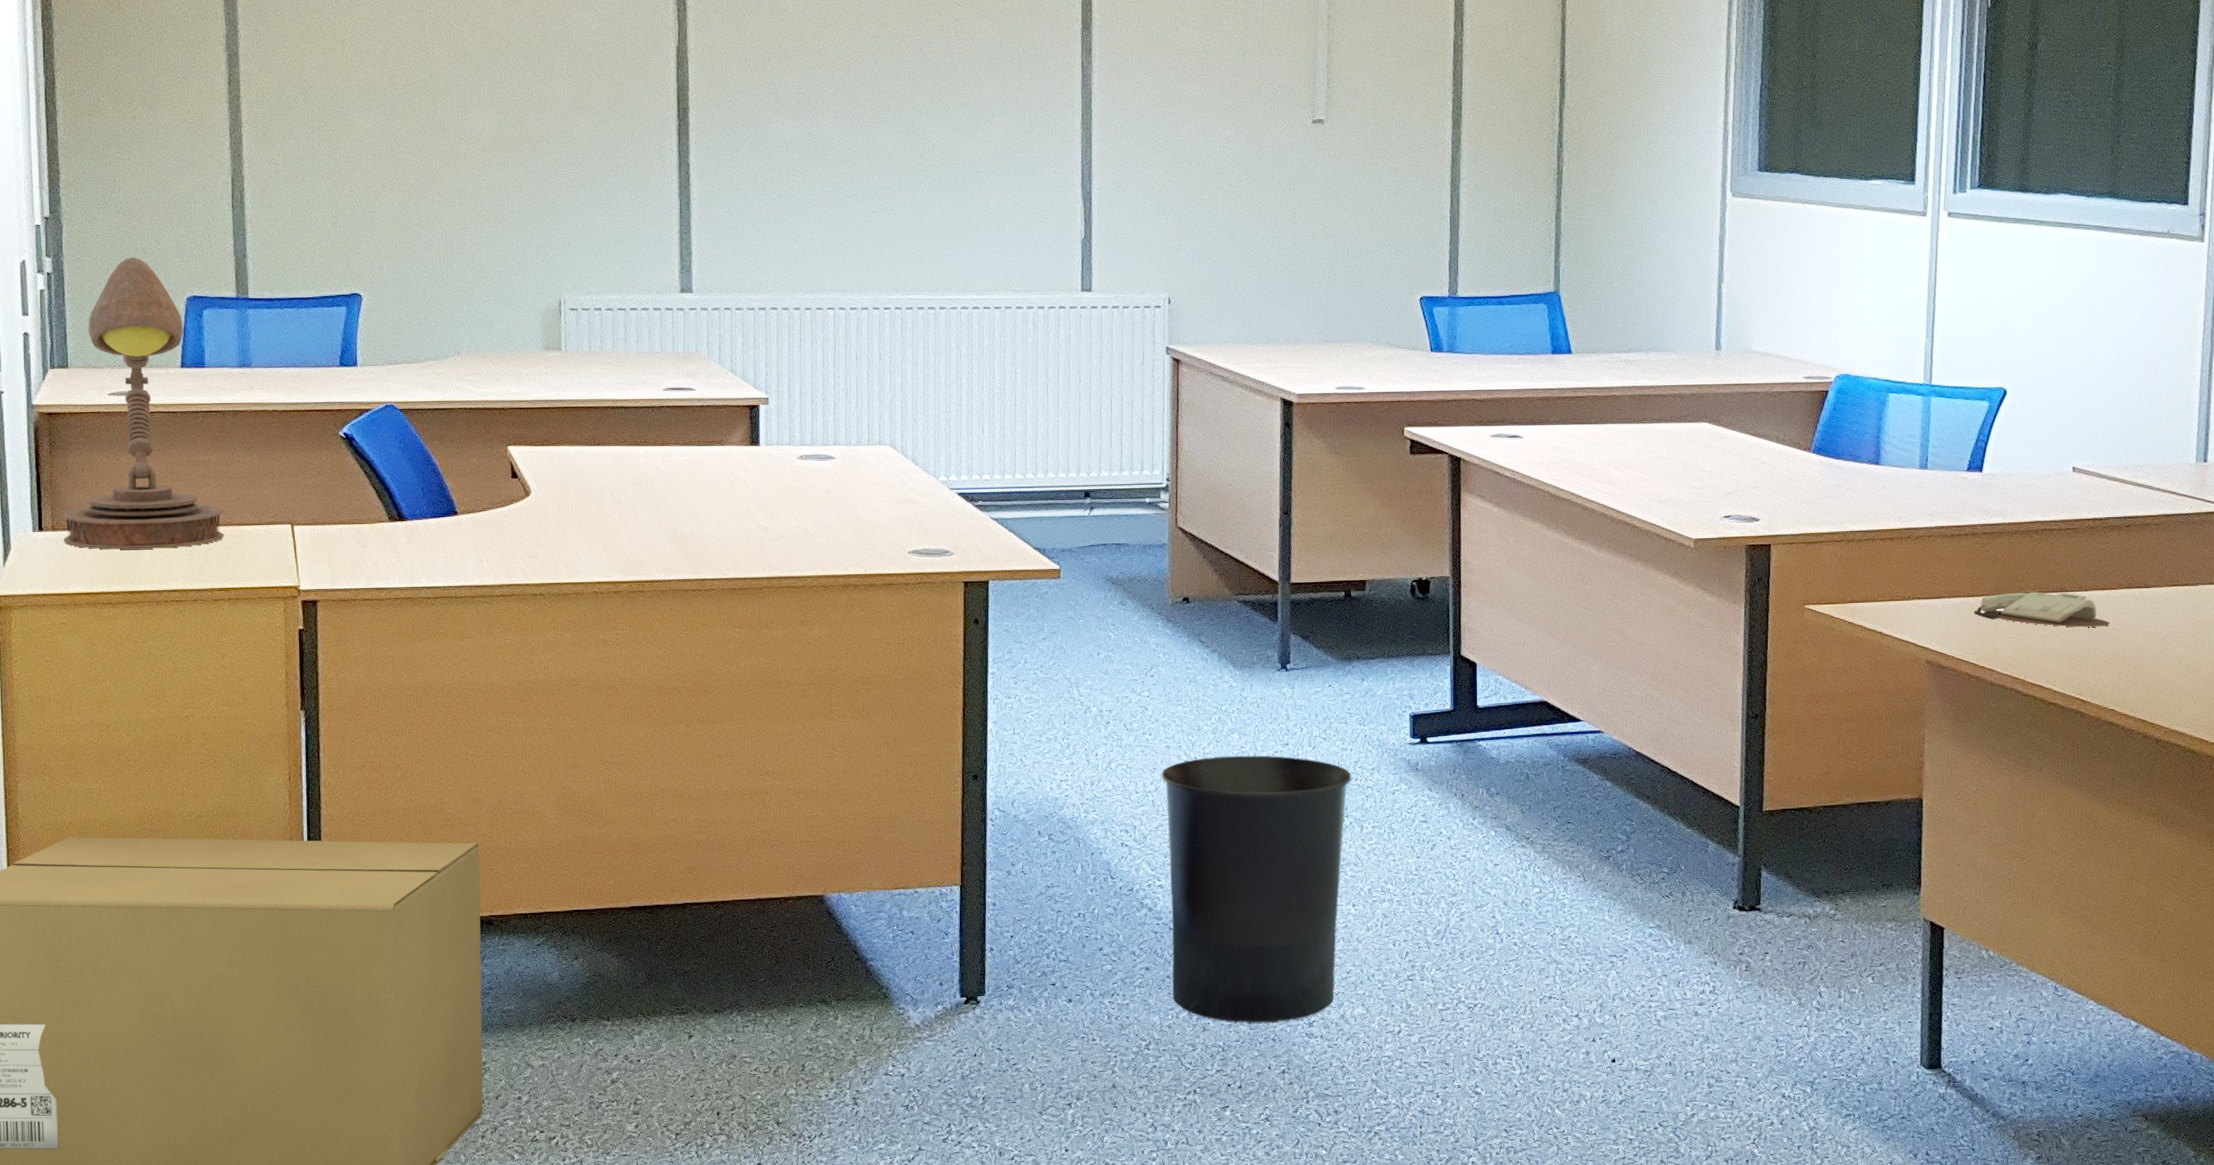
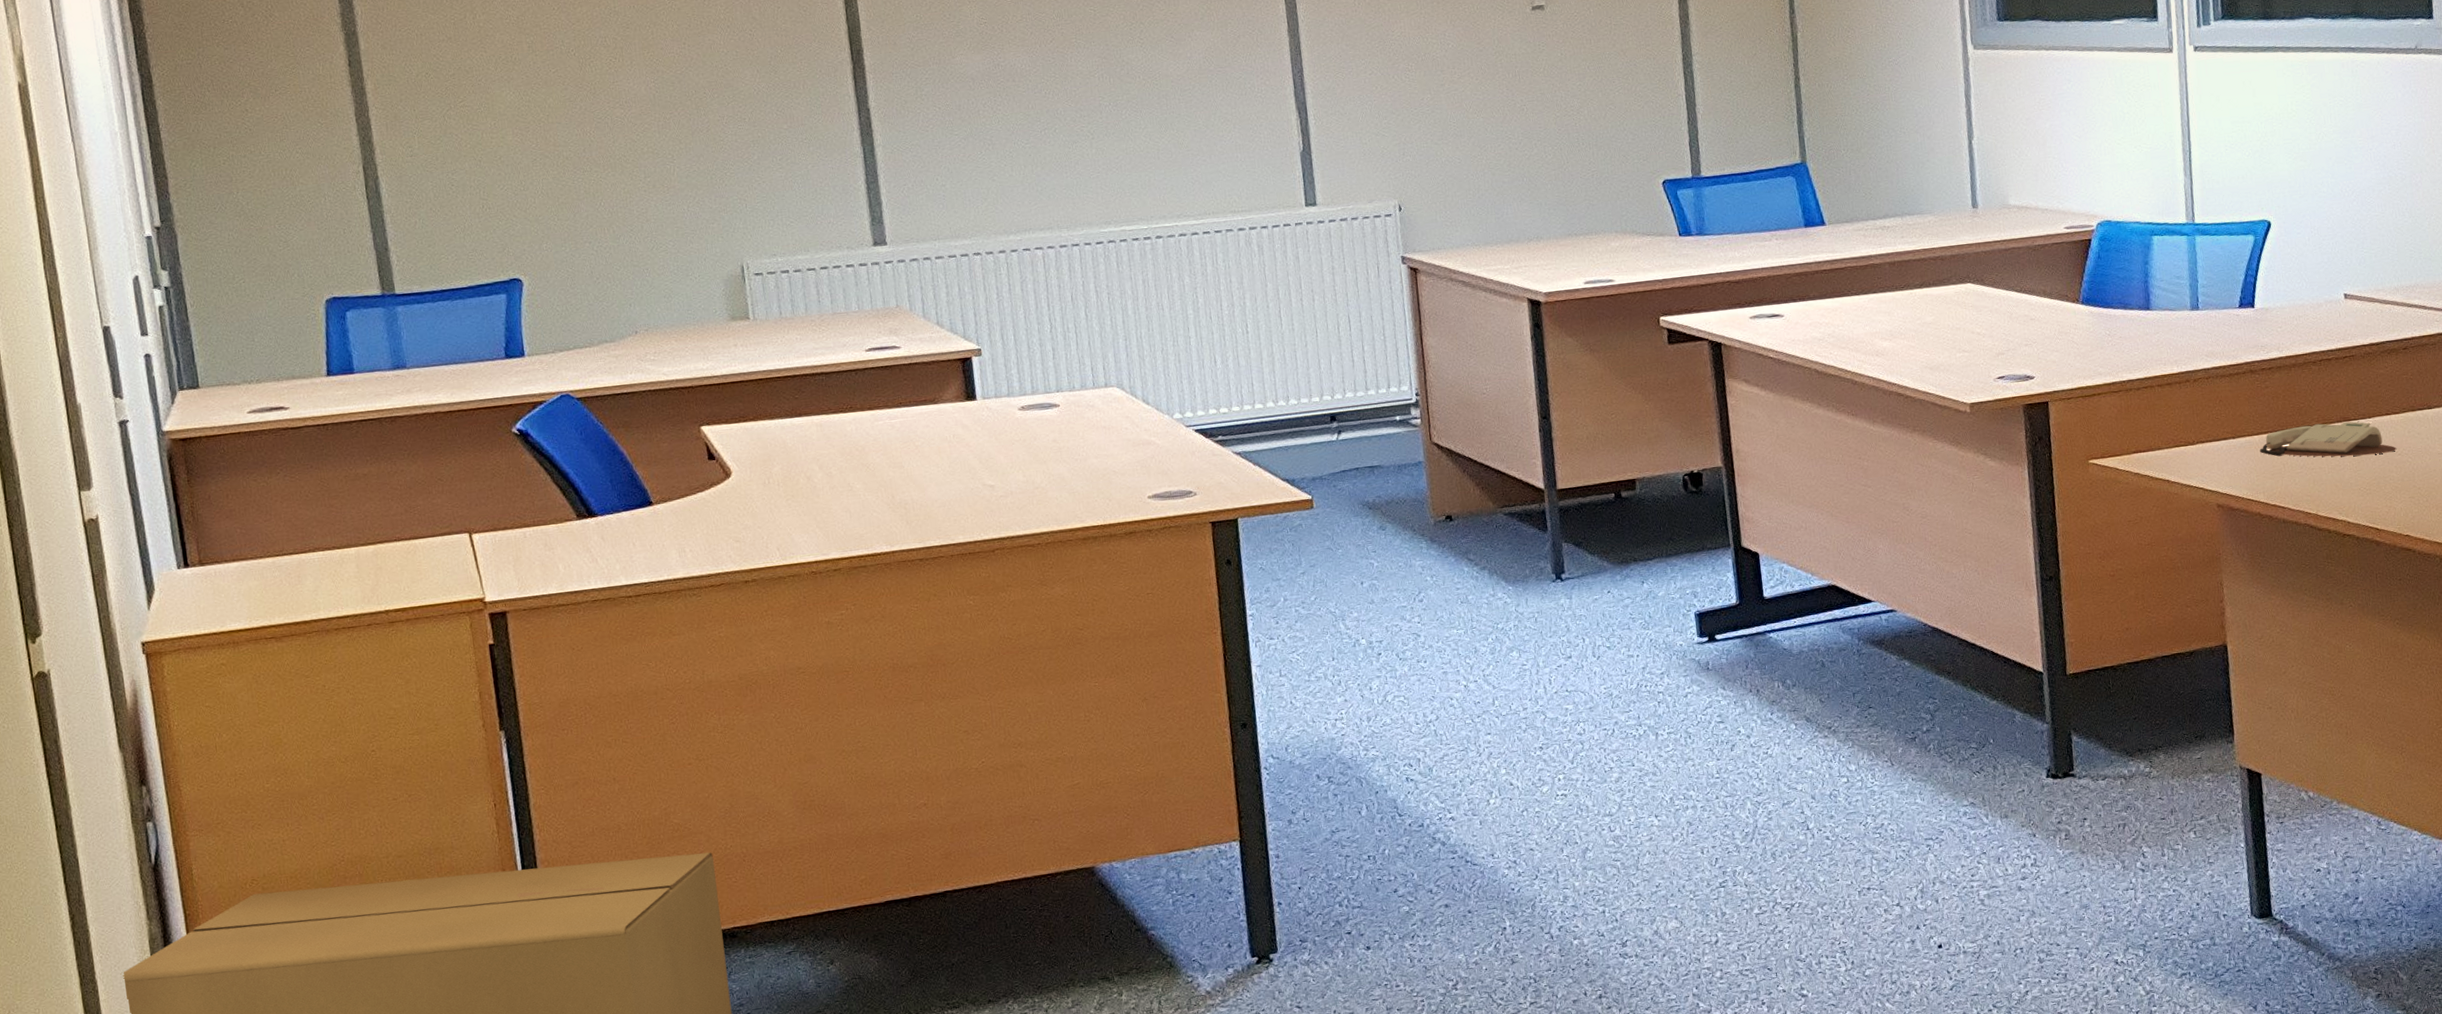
desk lamp: present [62,257,224,550] -> none [209,261,395,581]
waste bin: present [1161,755,1352,1023] -> none [1441,669,1646,951]

